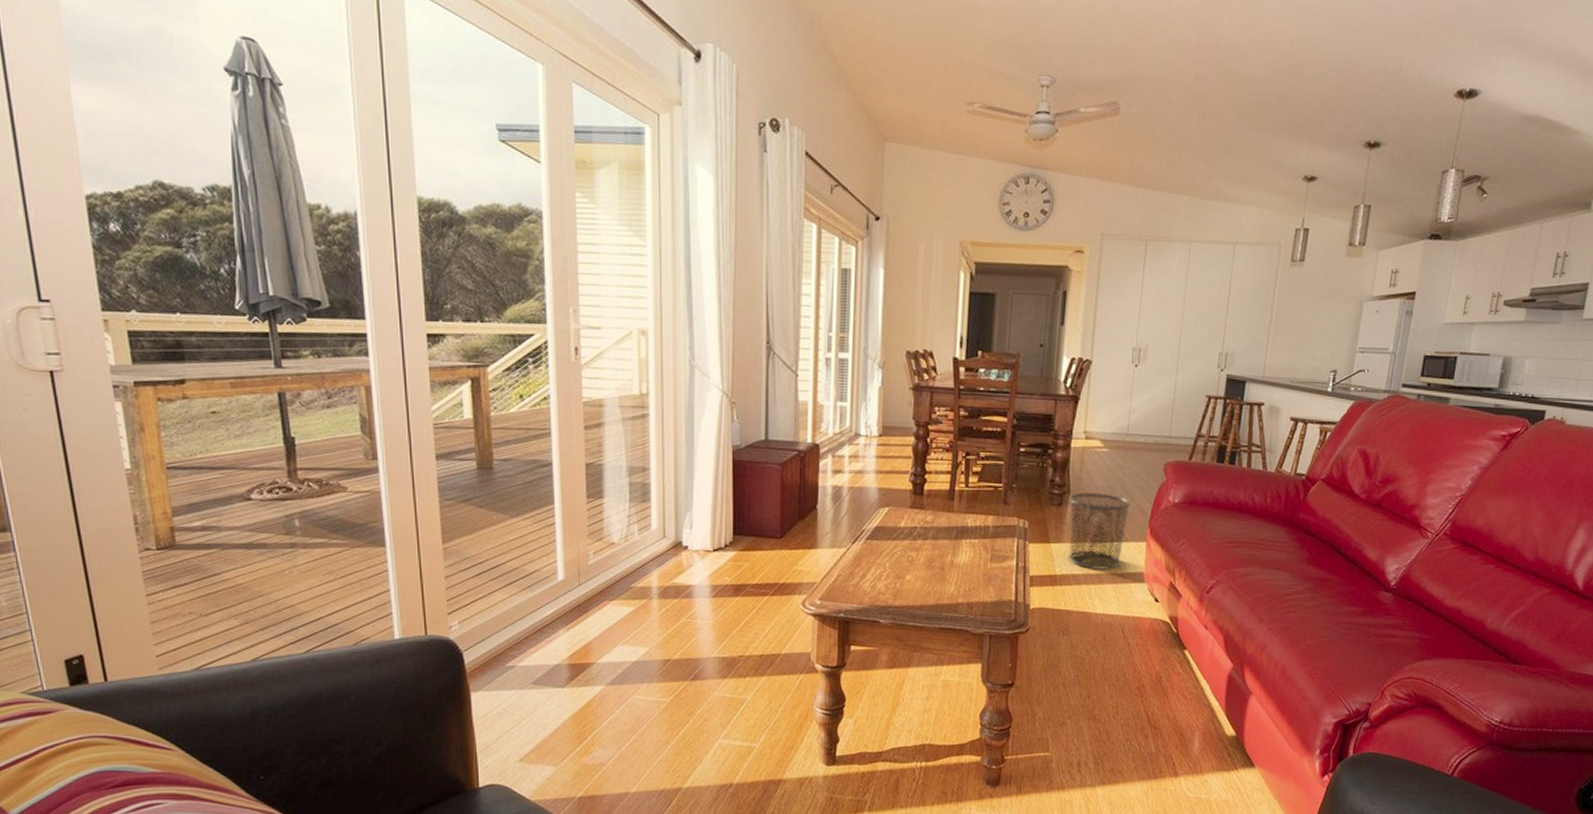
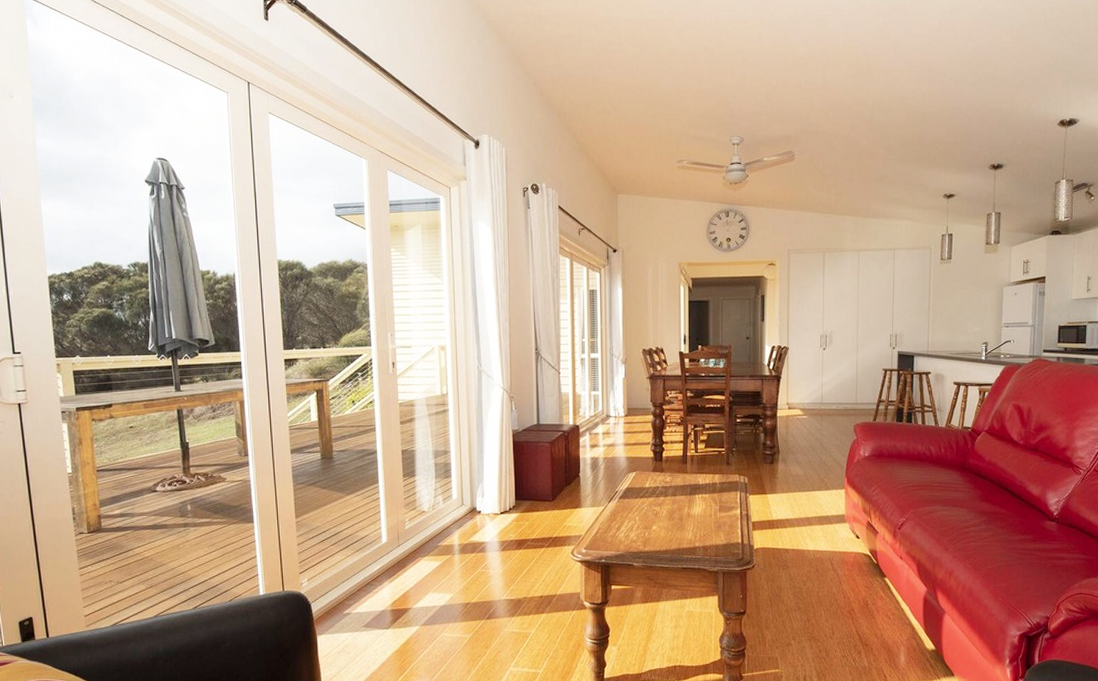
waste bin: present [1068,492,1132,570] -> none [779,452,830,515]

